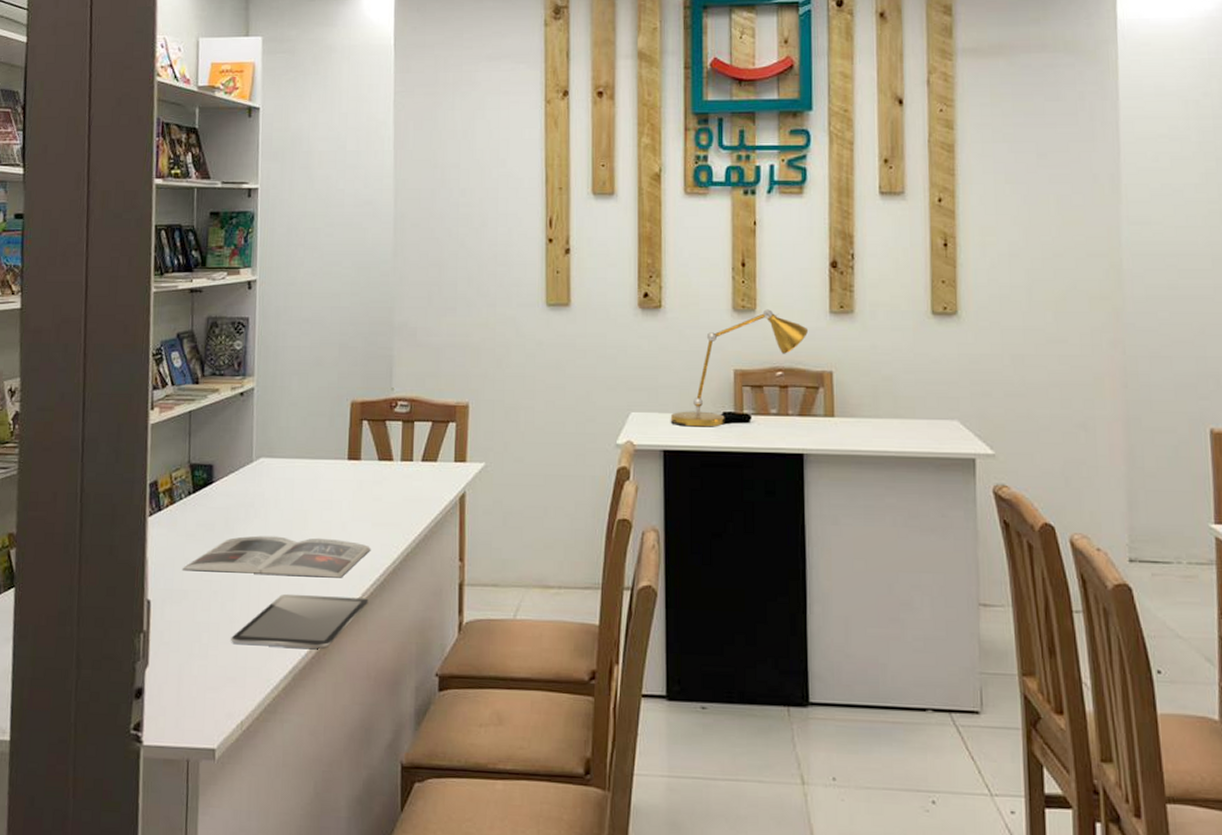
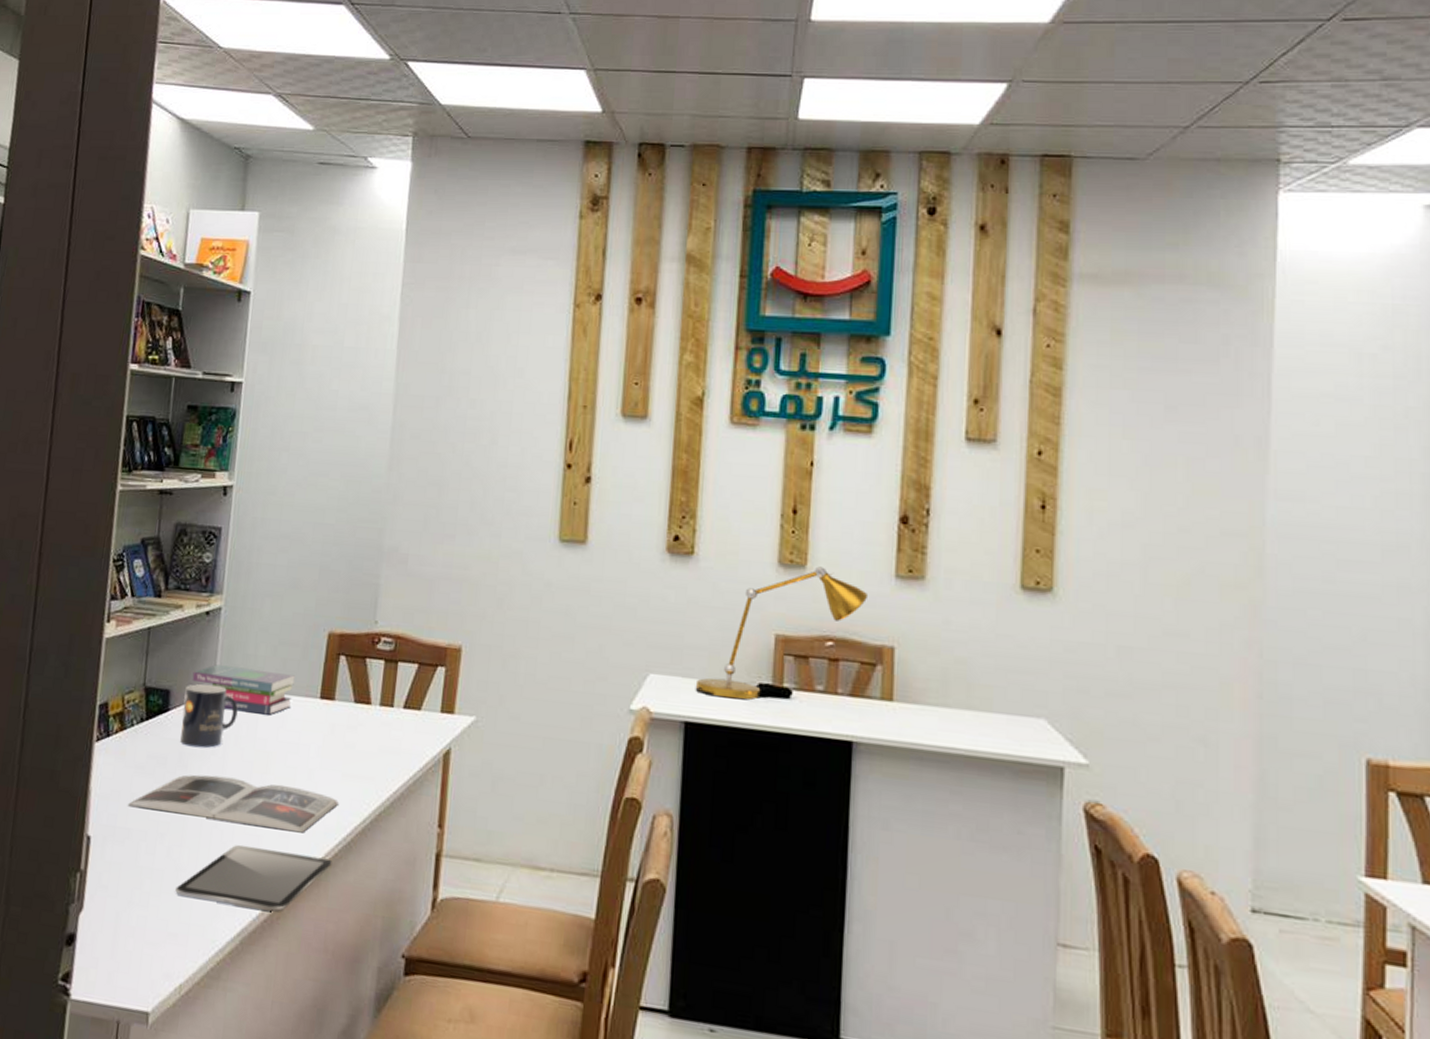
mug: none [225,456,275,513] -> present [180,684,238,748]
books: none [232,438,324,480] -> present [192,664,295,716]

